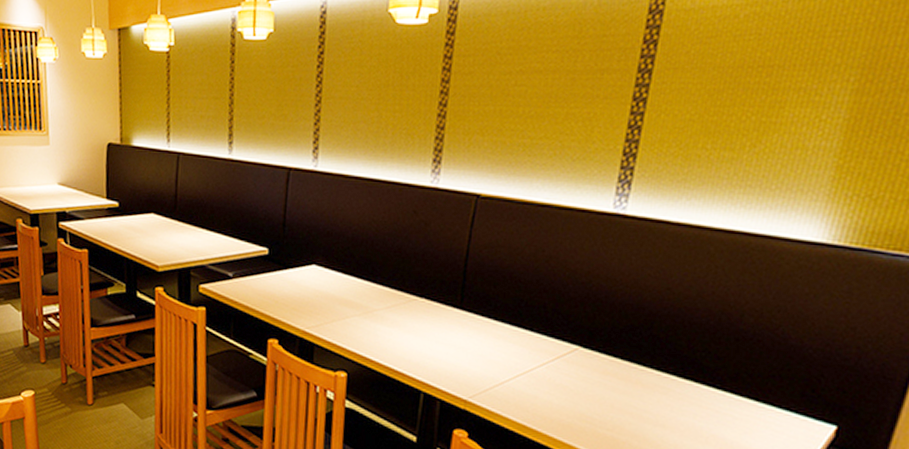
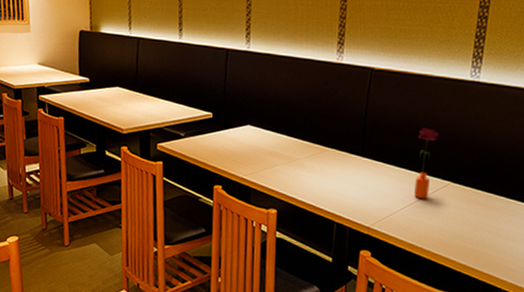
flower: none [528,274,565,368] -> present [413,127,439,199]

